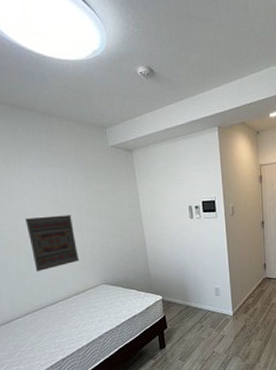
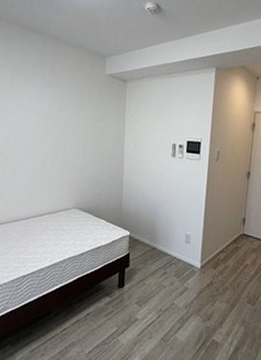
wall art: present [25,215,80,271] -> none [16,132,59,185]

